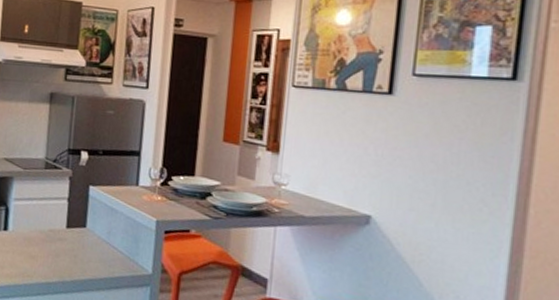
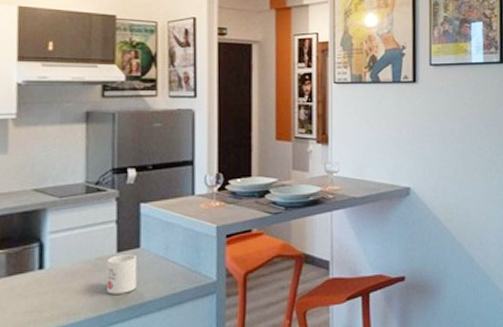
mug: none [55,230,83,268] -> present [106,254,138,294]

